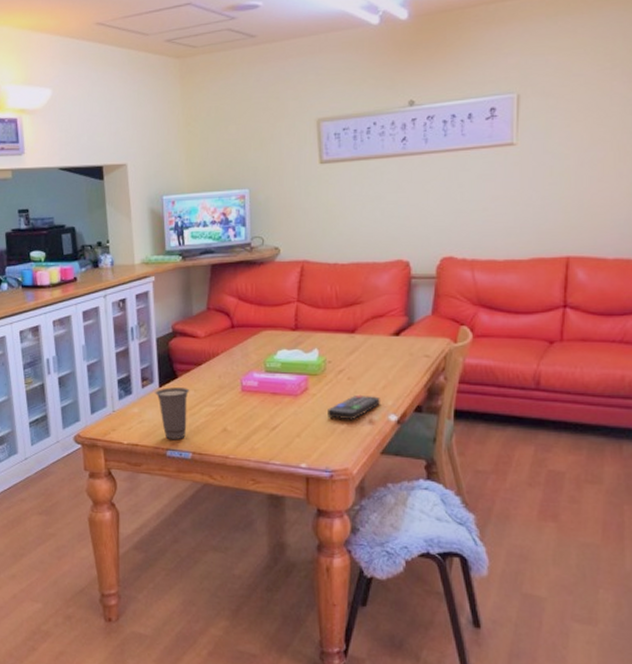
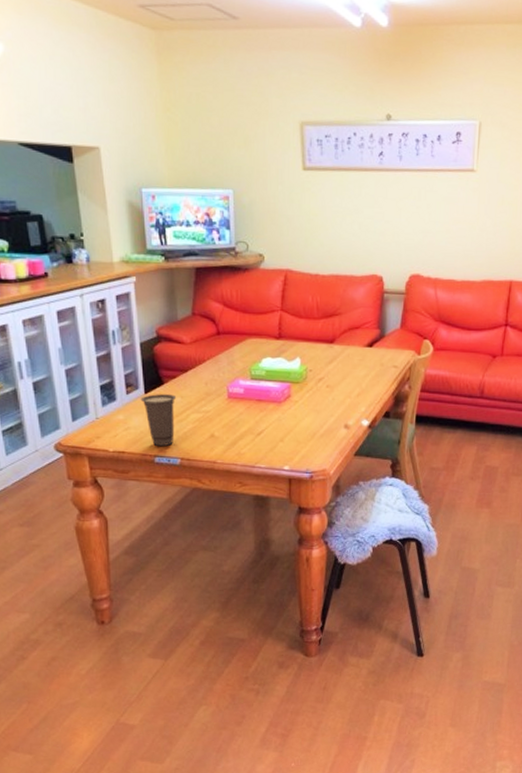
remote control: present [327,394,380,421] -> none [308,401,355,426]

